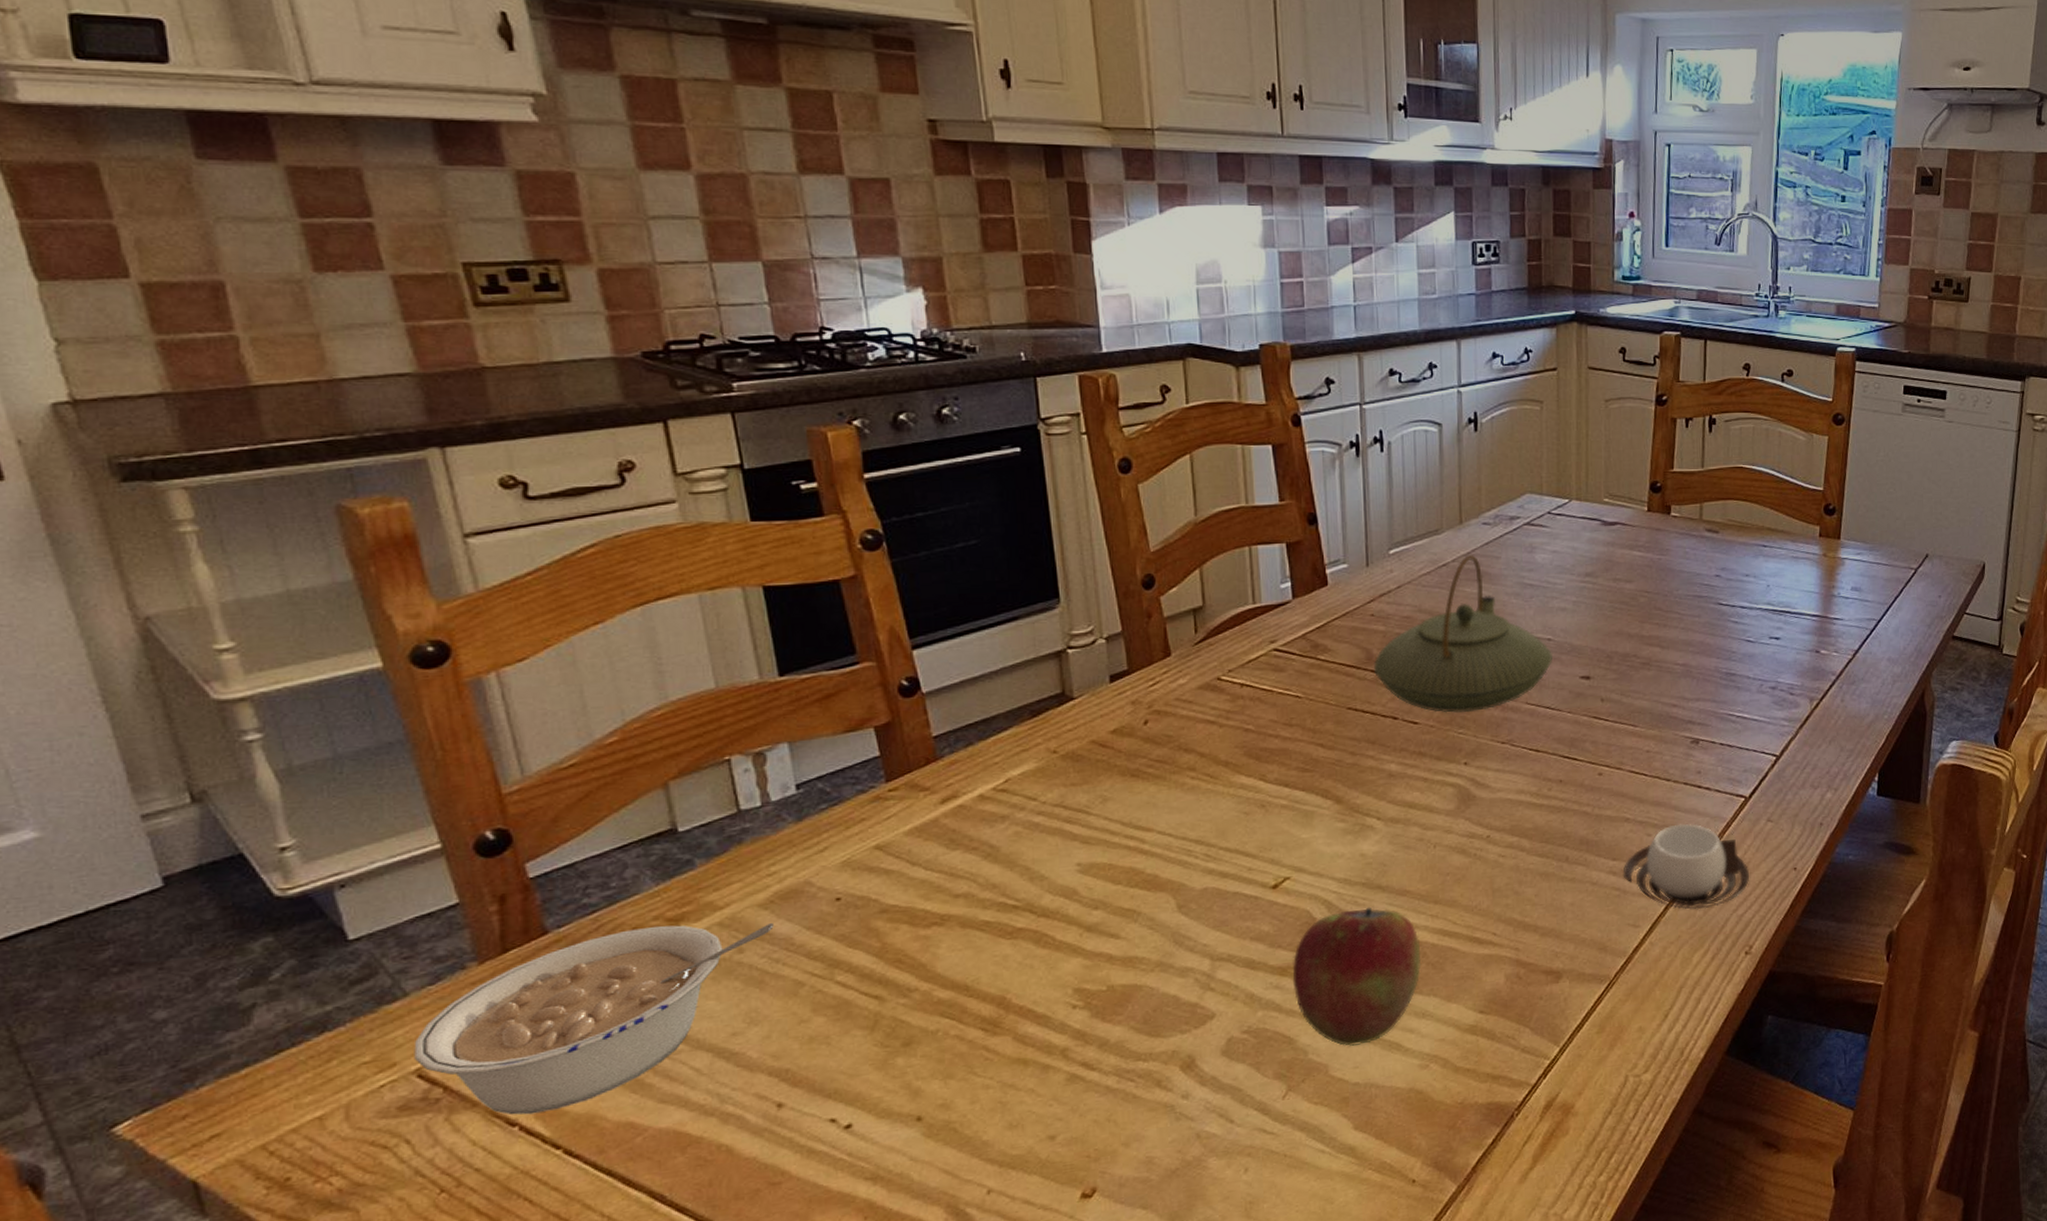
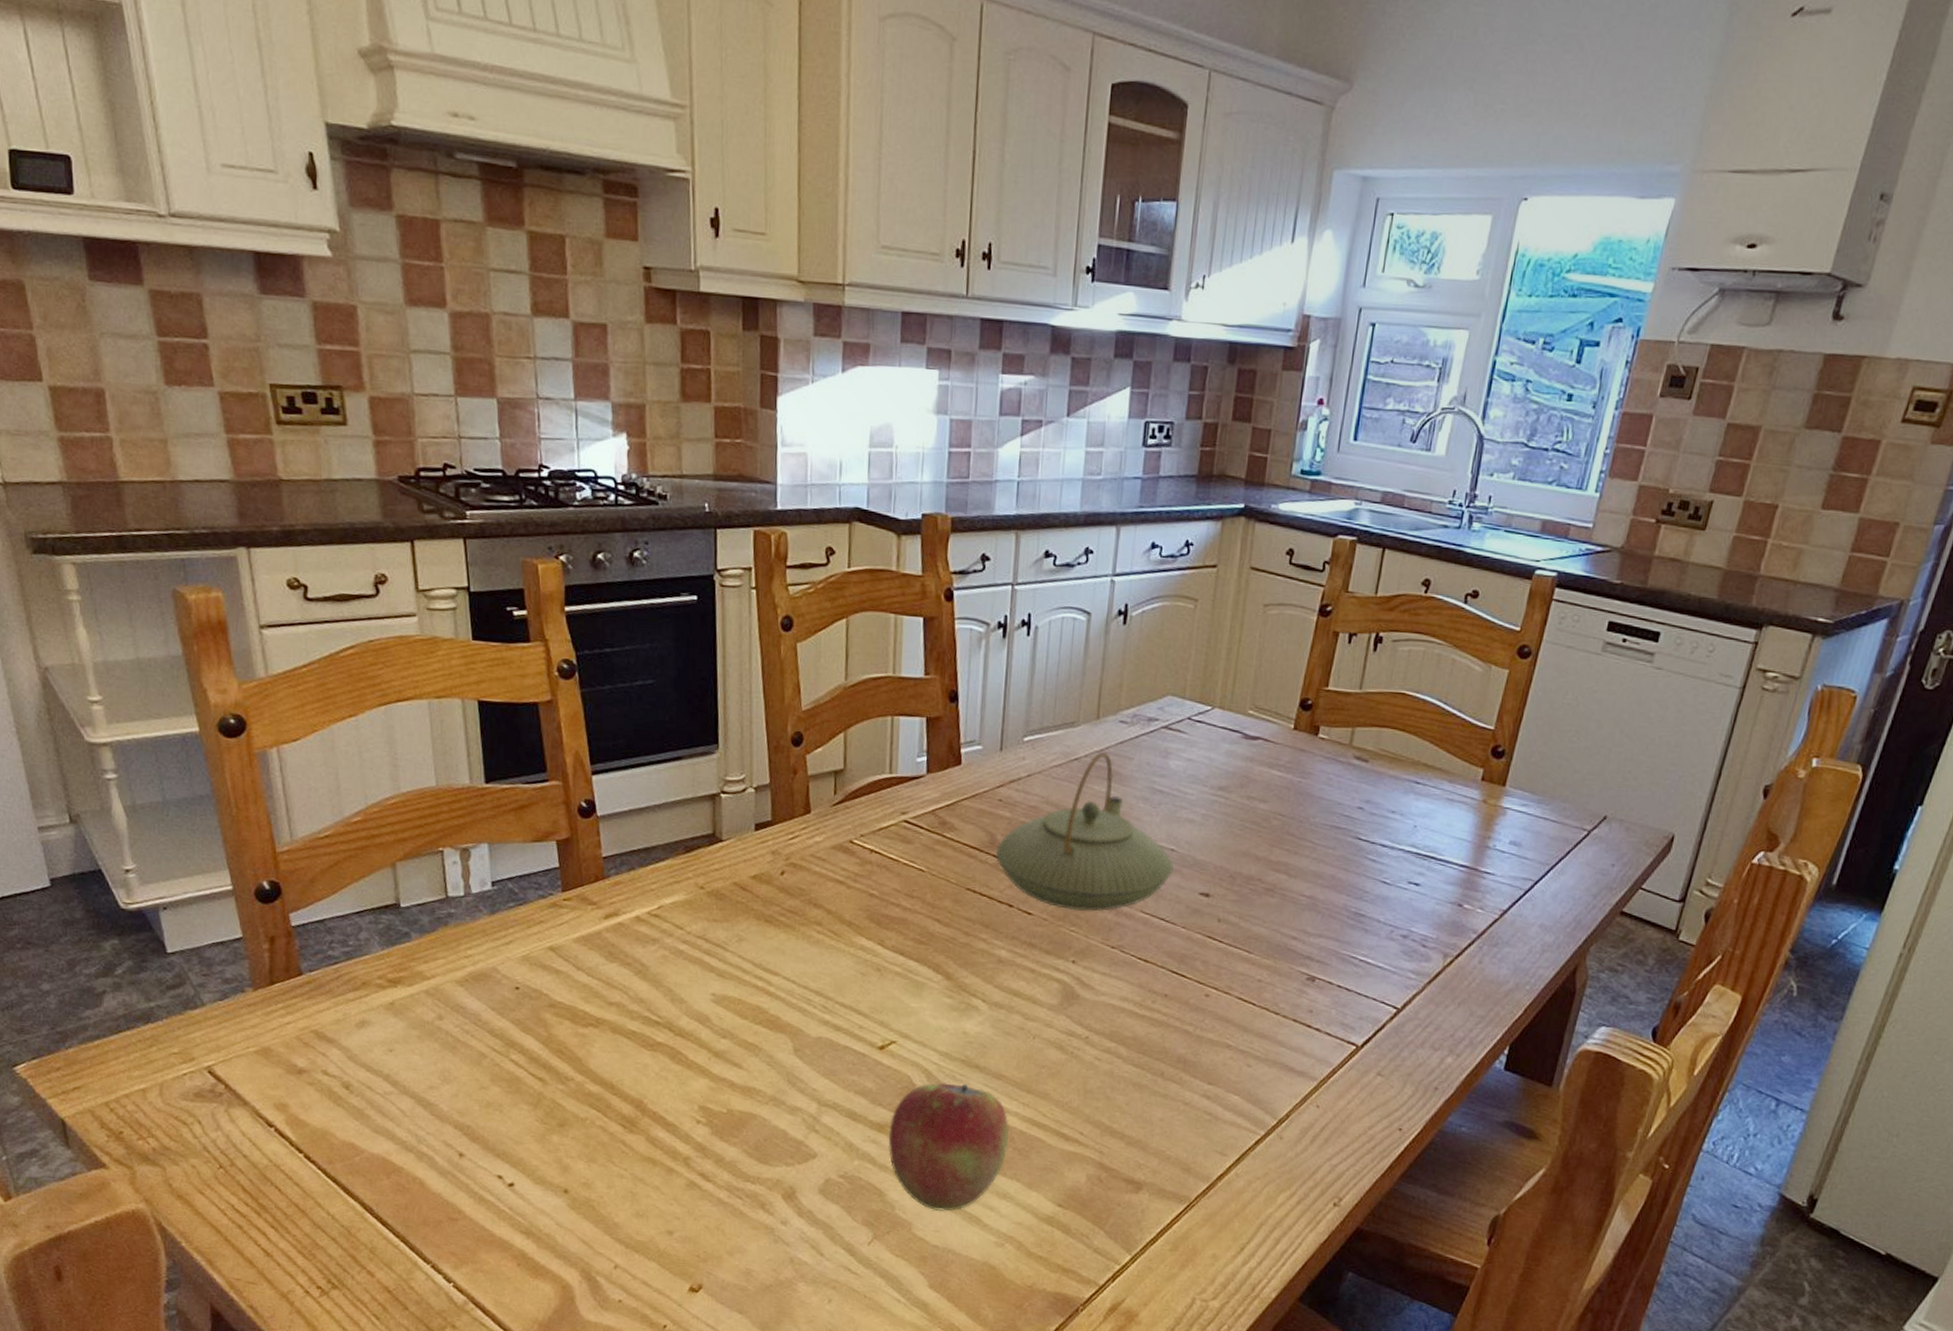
legume: present [414,923,774,1115] -> none [207,983,467,1121]
cup: present [1622,823,1750,910] -> none [1216,1060,1350,1152]

